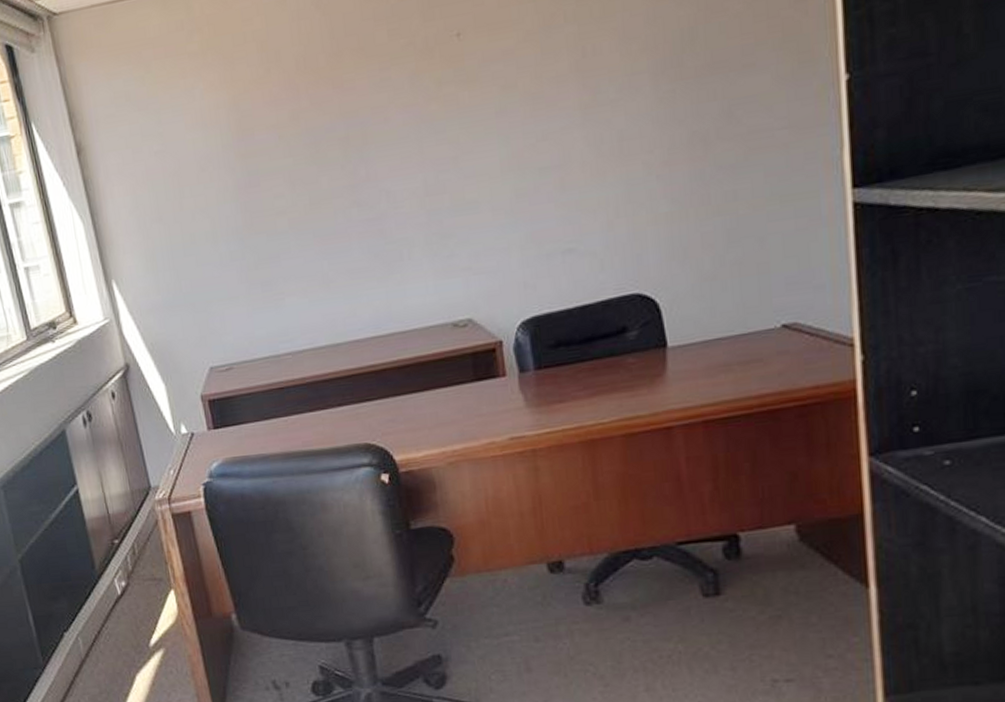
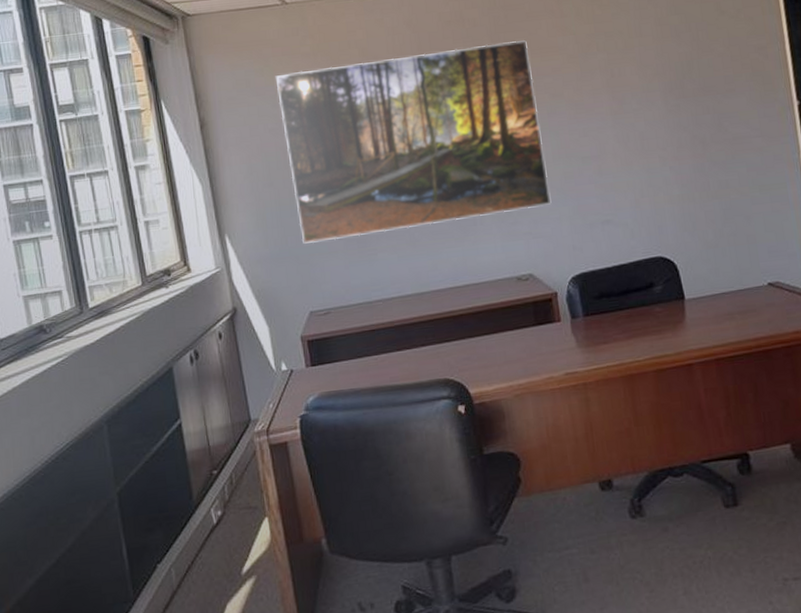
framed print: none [158,14,498,289] -> present [275,40,552,244]

